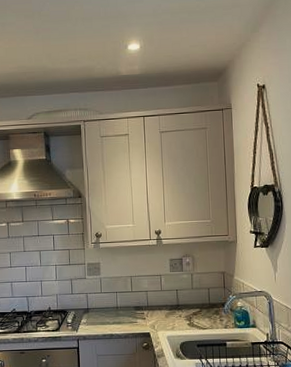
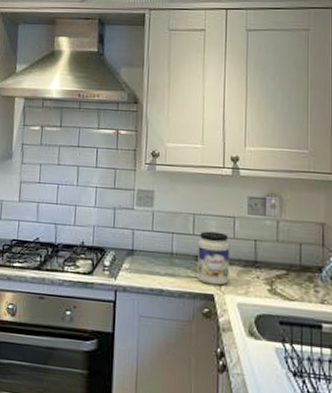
jar: none [136,287,160,326] -> present [197,231,230,286]

